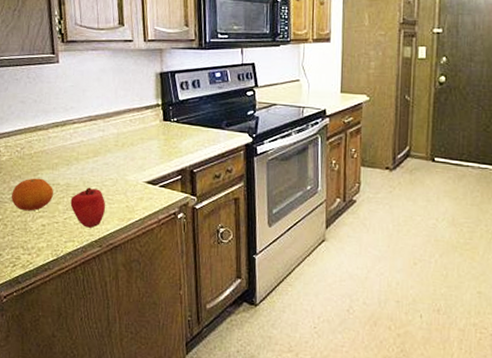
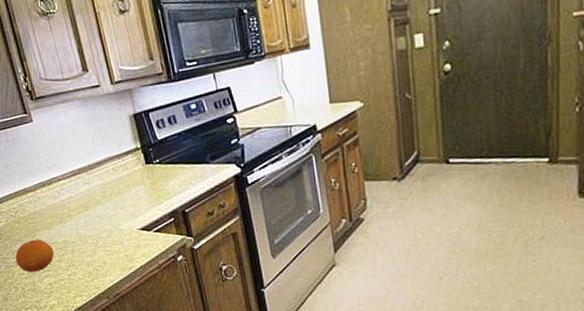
apple: present [70,187,105,228] -> none [71,241,106,281]

